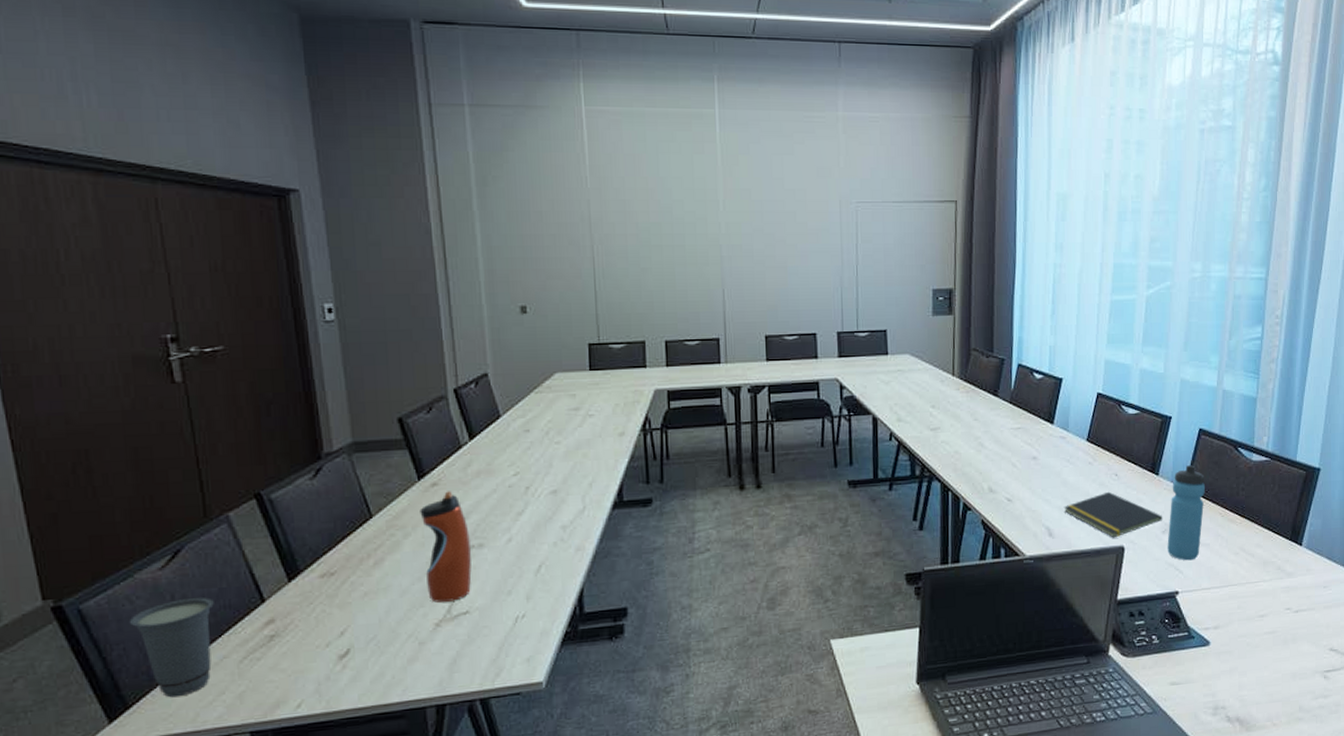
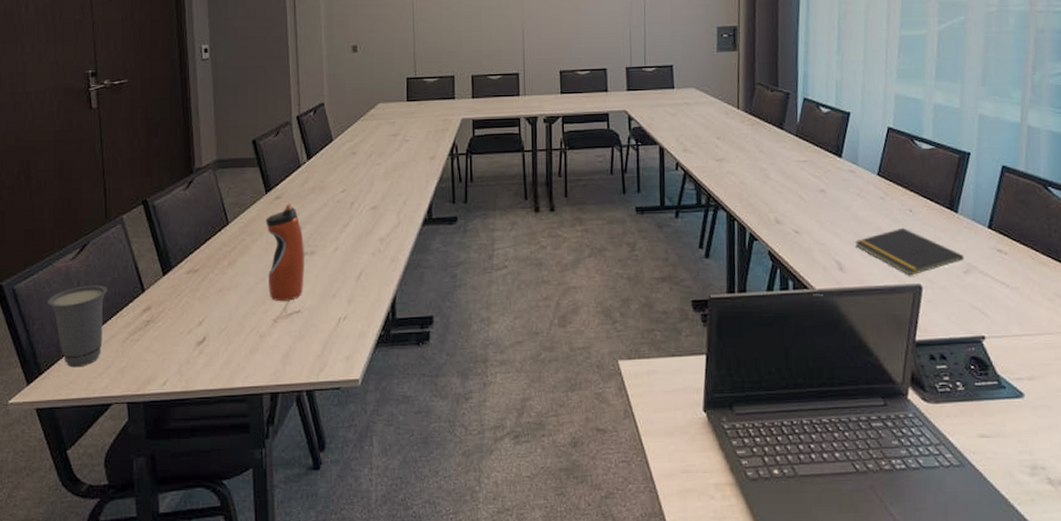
water bottle: present [1167,465,1205,561] -> none [970,203,1011,304]

